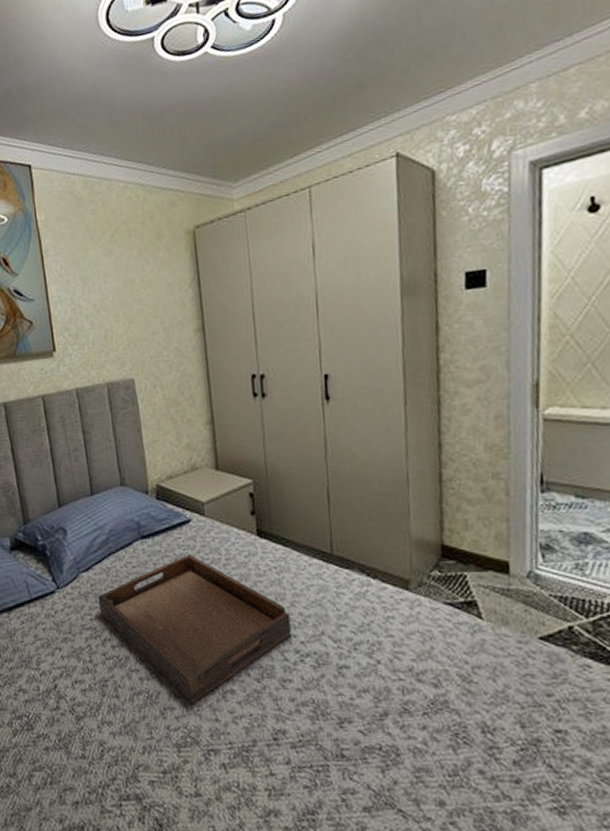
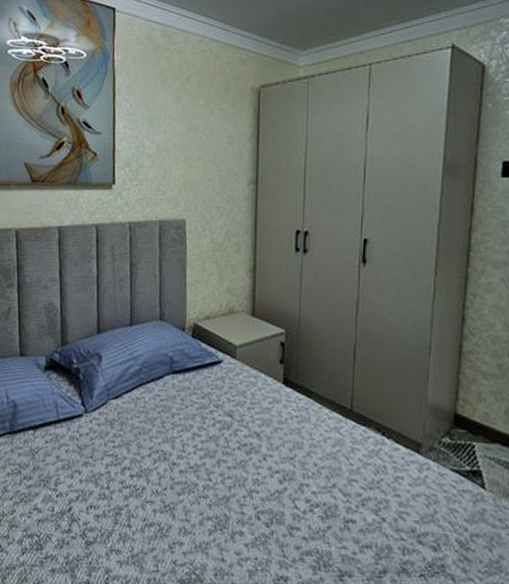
serving tray: present [98,555,292,704] -> none [123,394,305,542]

